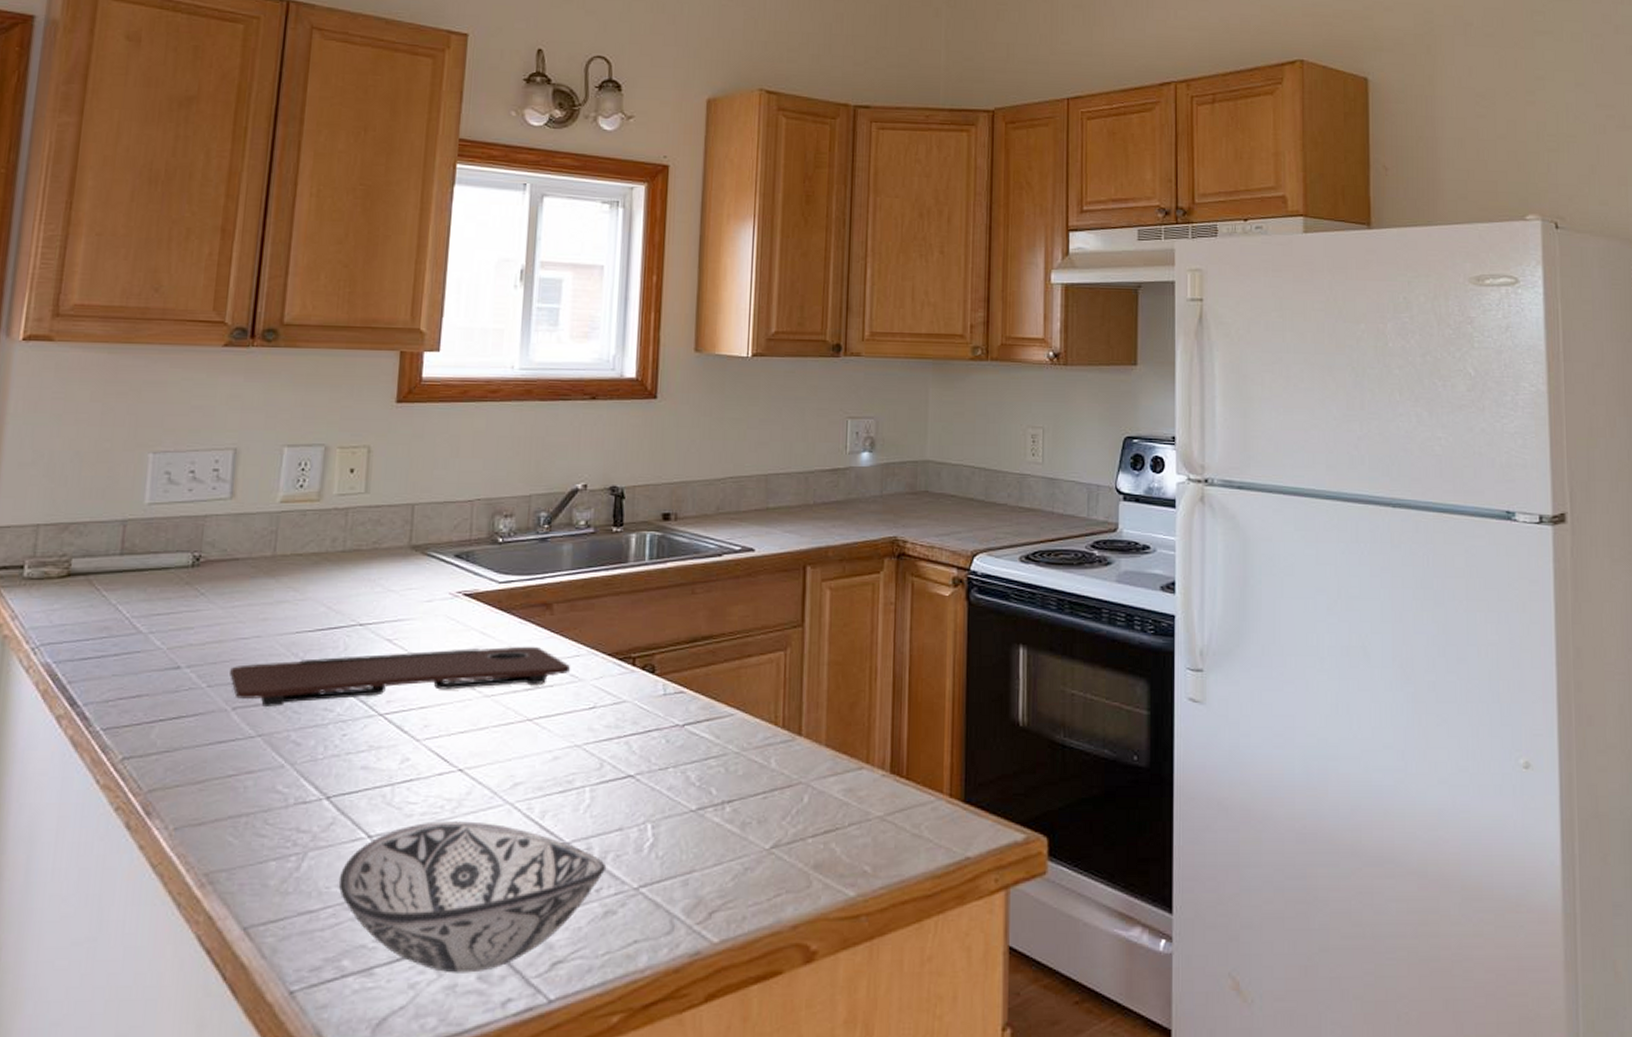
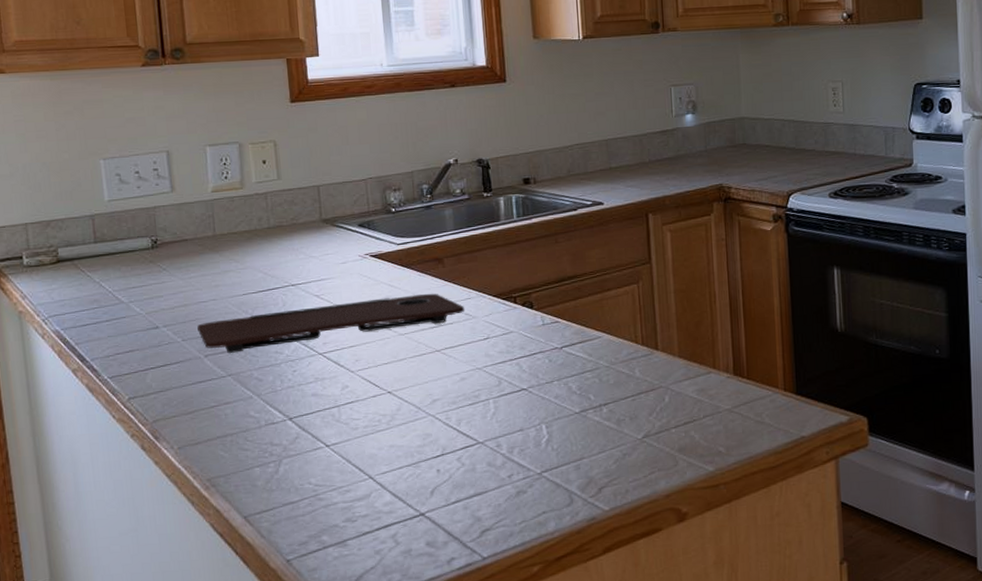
decorative bowl: present [338,821,607,973] -> none [309,430,514,542]

